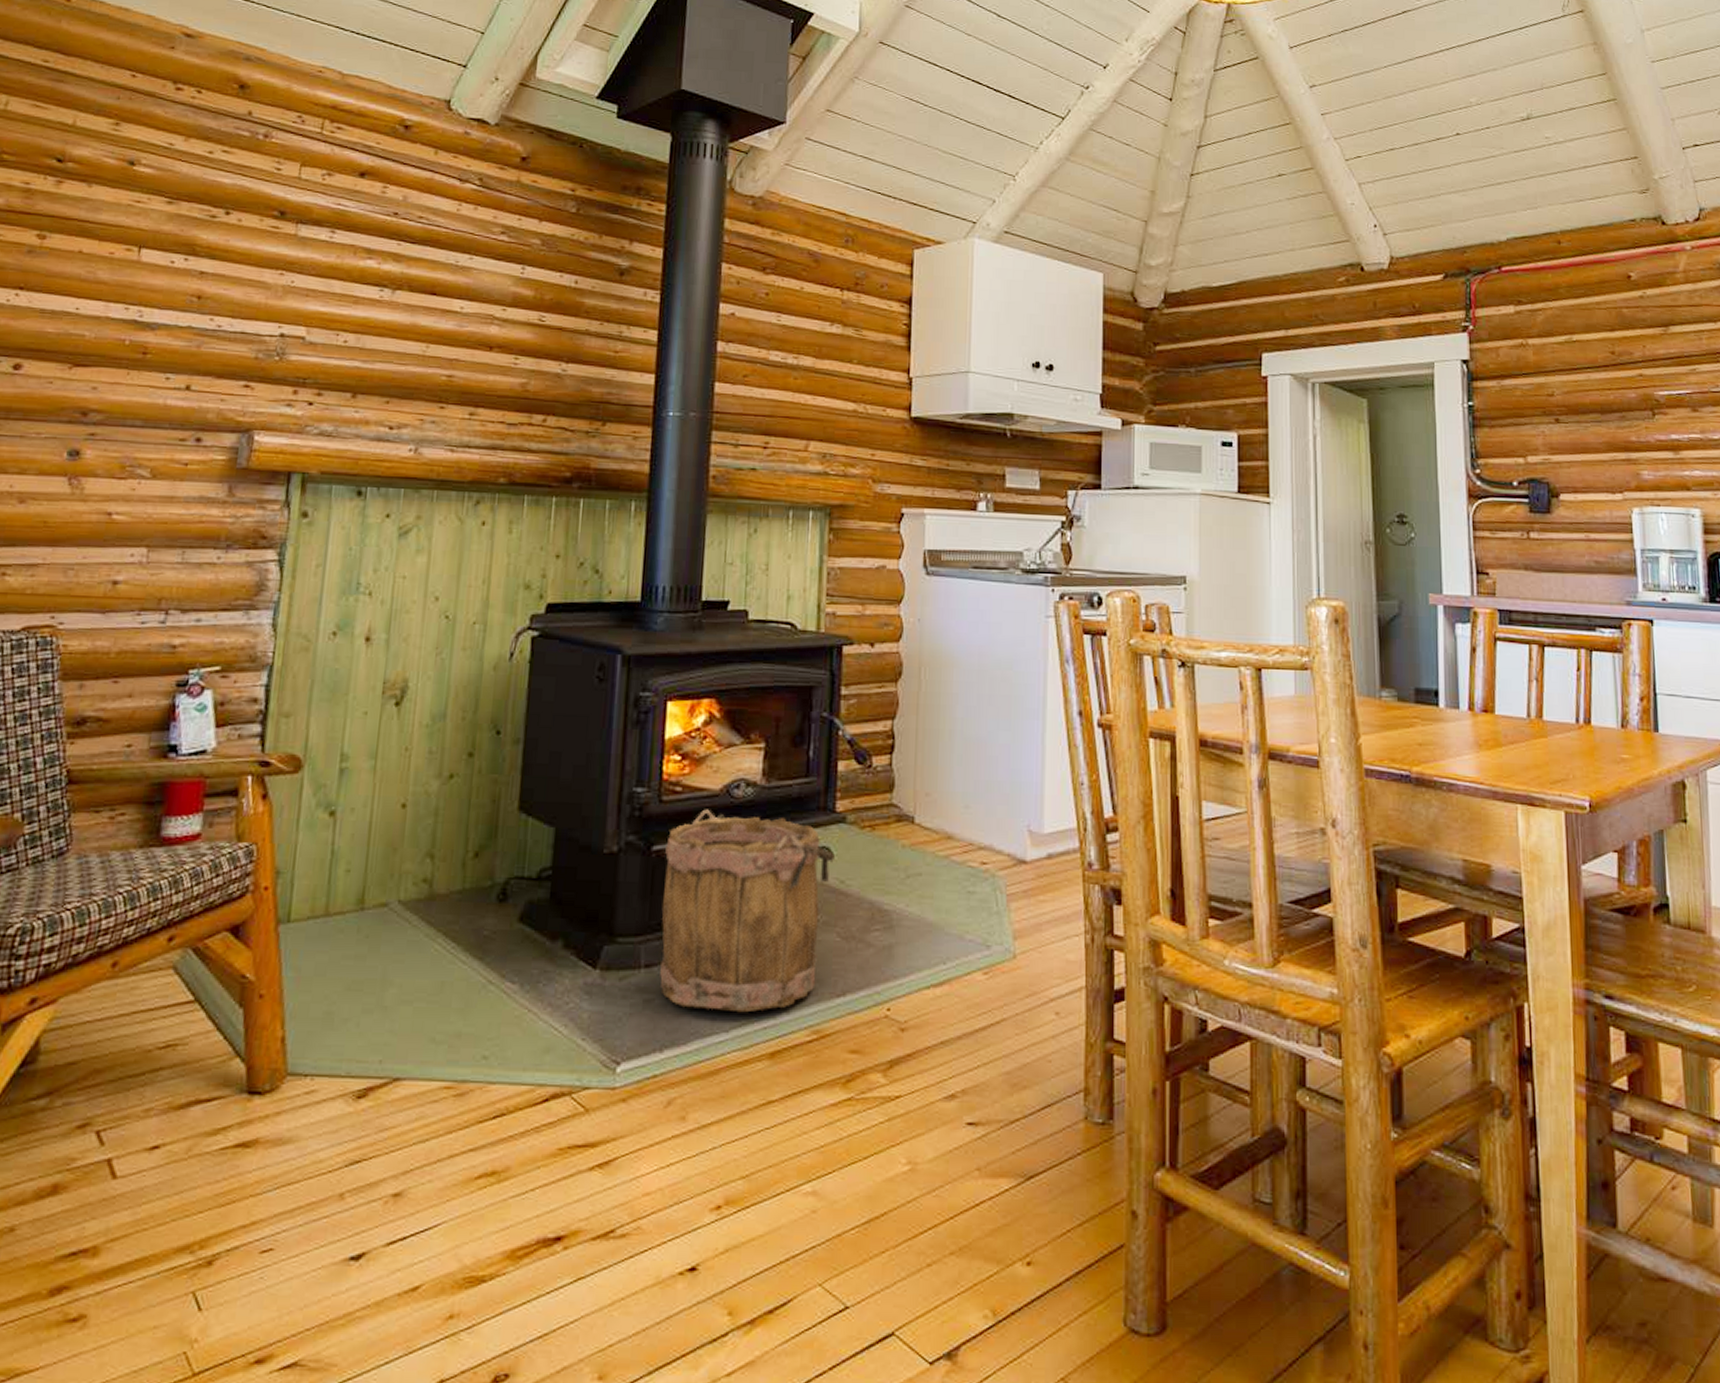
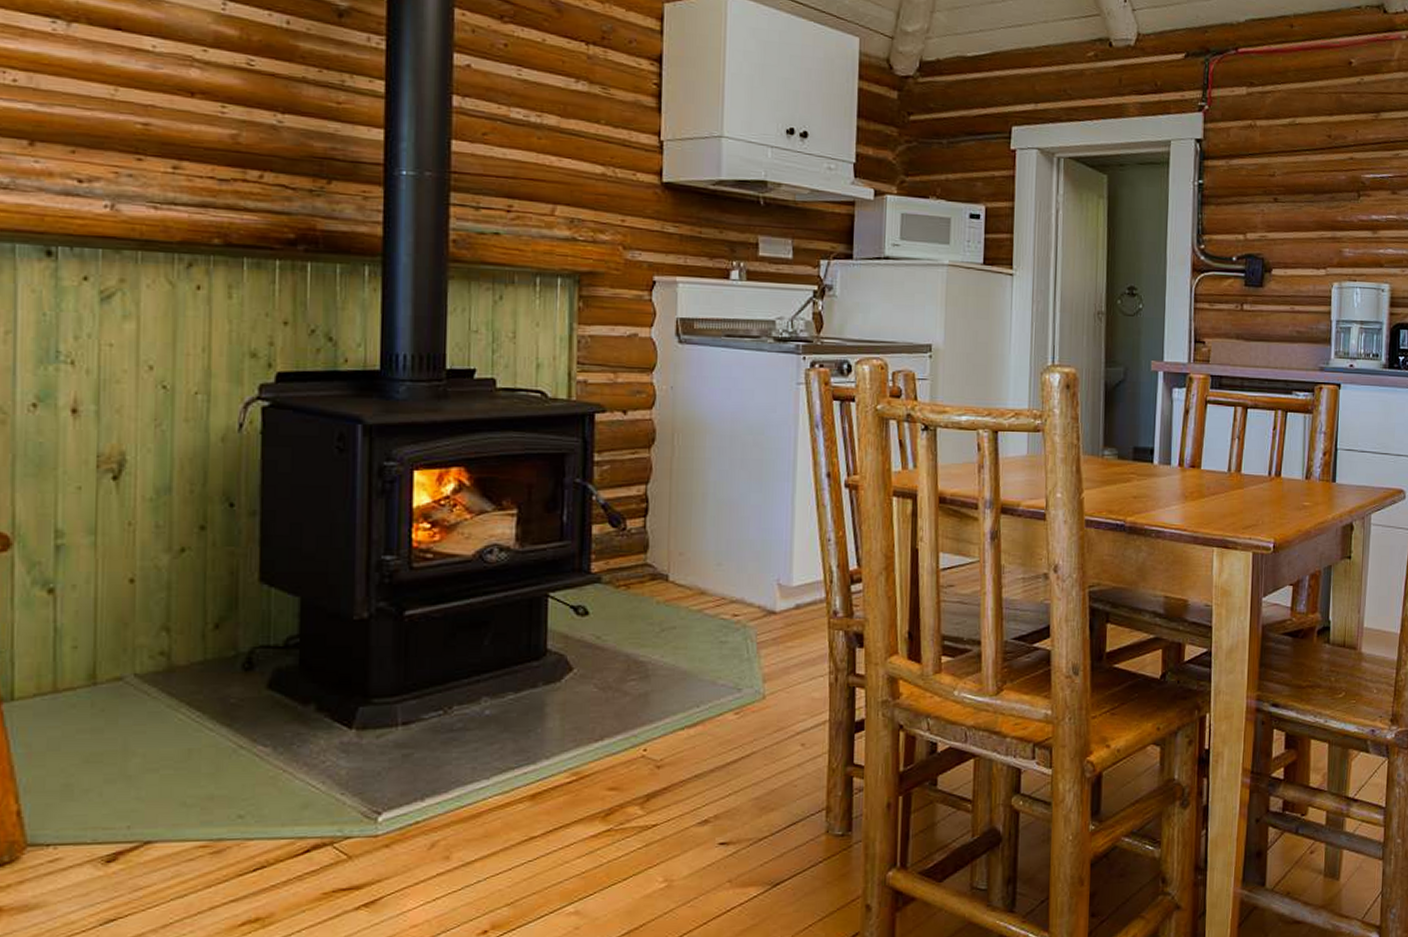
bucket: present [659,809,835,1013] -> none [417,574,590,761]

